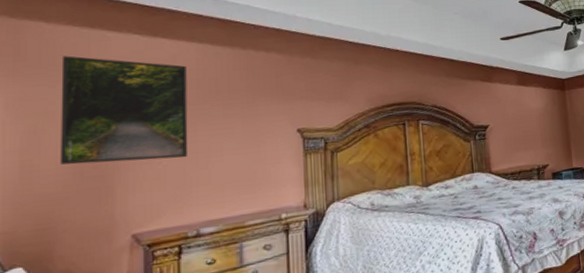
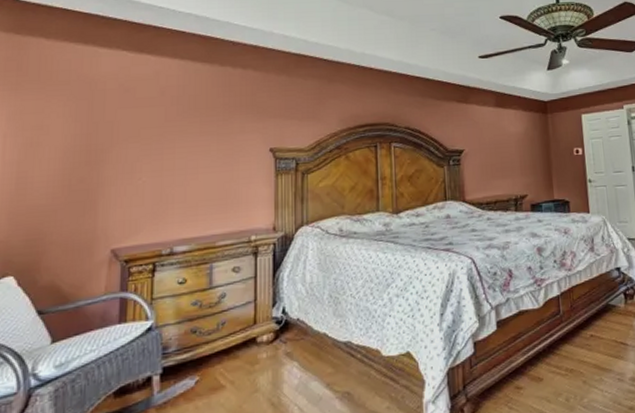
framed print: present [60,55,188,165] -> none [51,71,168,178]

